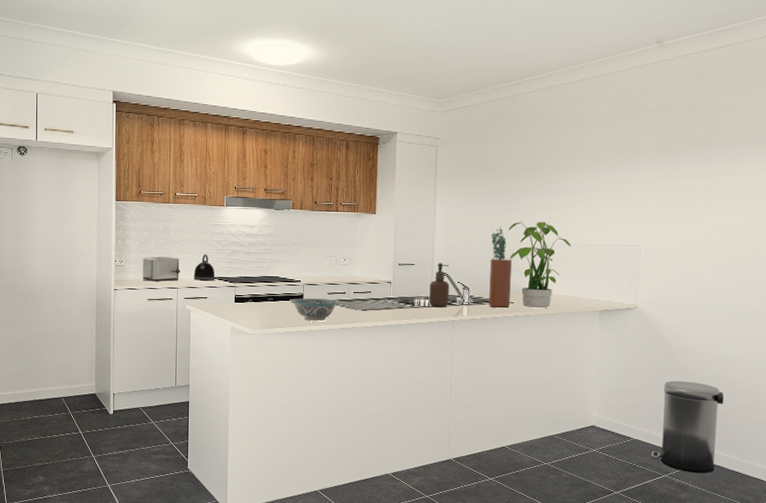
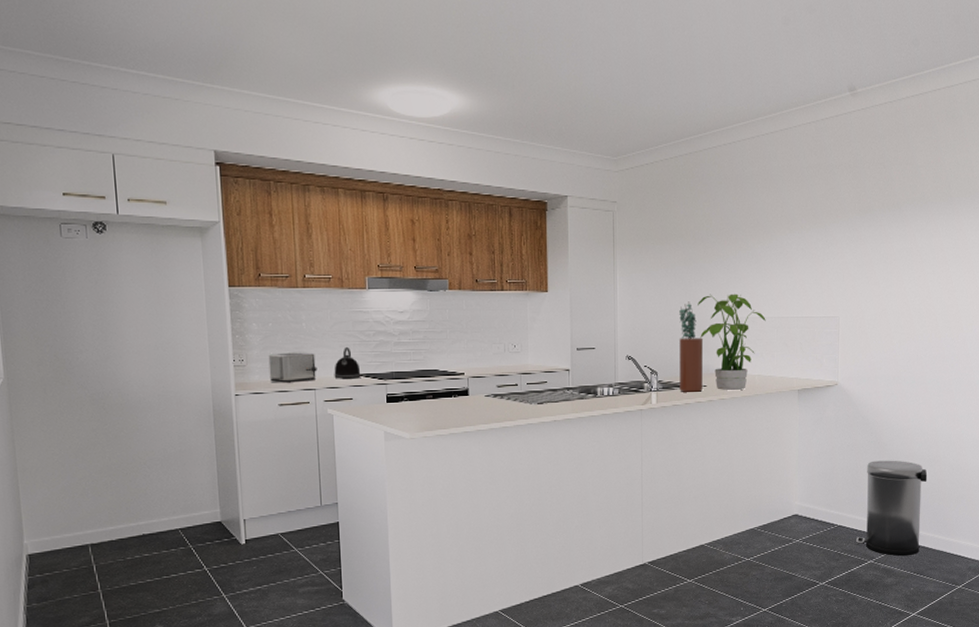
bowl: present [290,298,340,322] -> none [454,392,512,420]
soap dispenser: present [429,262,450,308] -> none [613,345,636,396]

